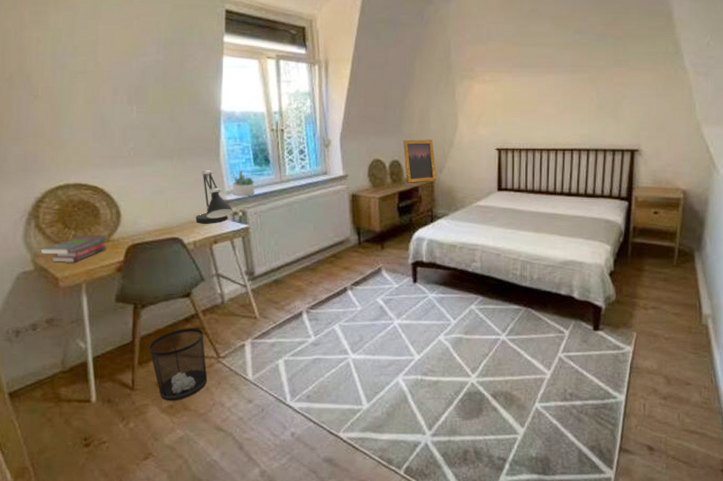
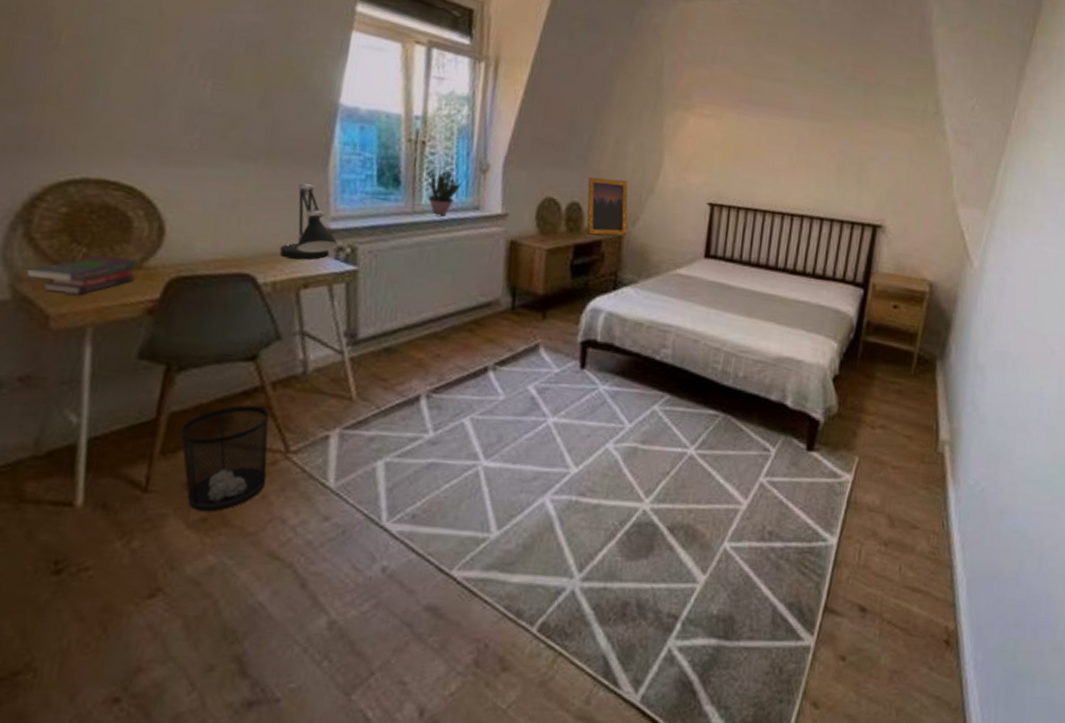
succulent plant: present [232,170,254,196] -> none [340,189,375,227]
potted plant: none [290,148,313,182] -> present [428,170,462,216]

